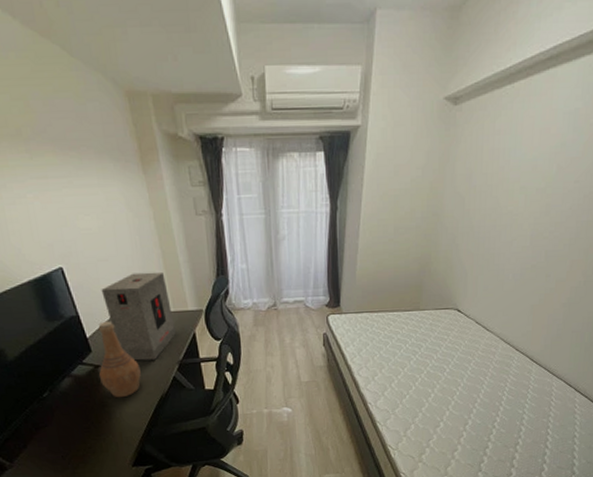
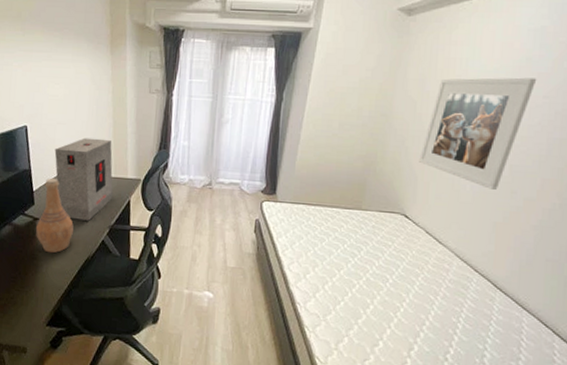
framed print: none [468,163,570,276] -> present [419,77,537,190]

